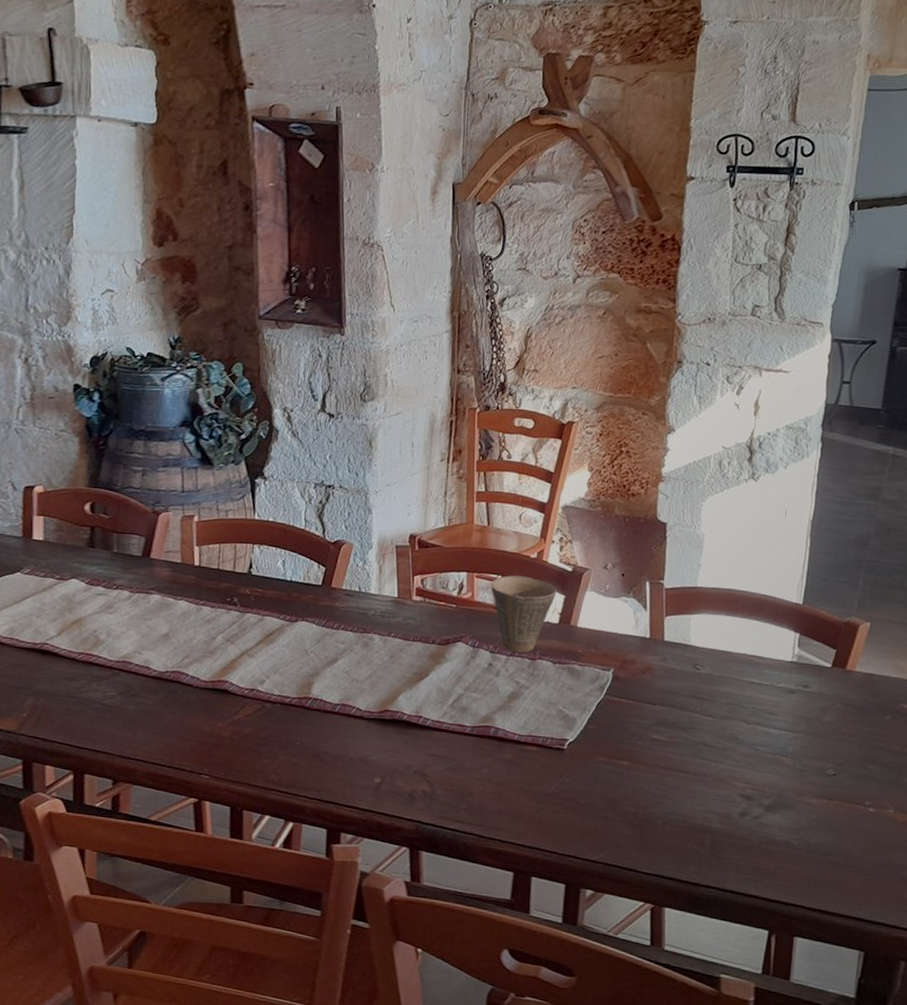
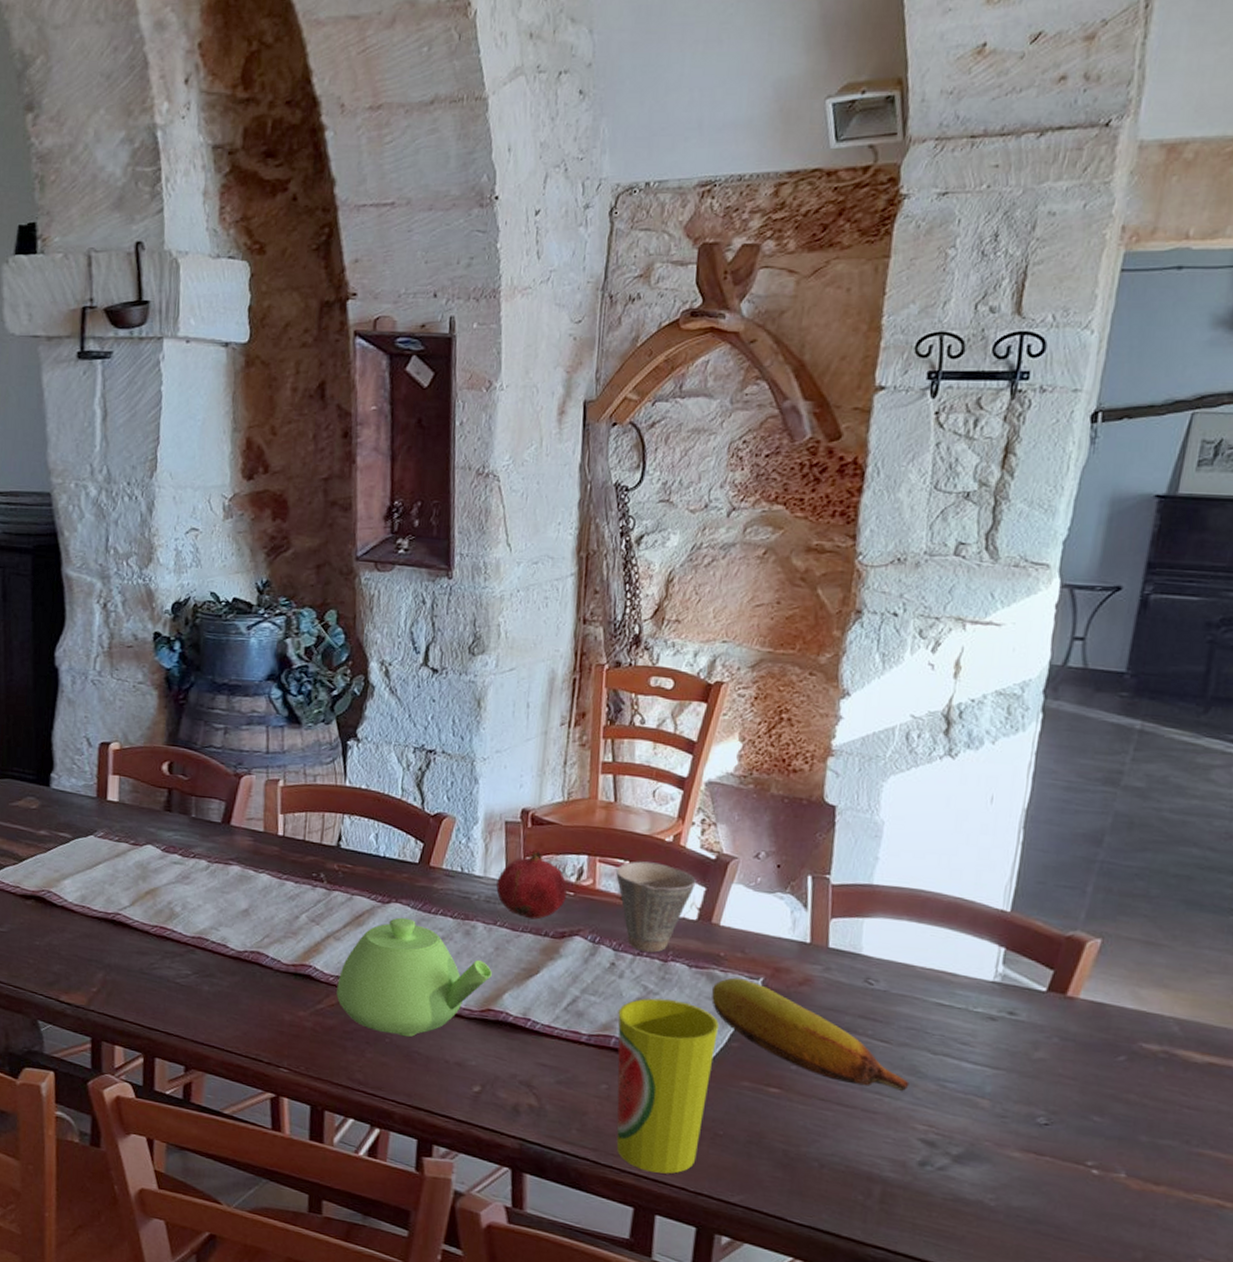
teapot: none [251,634,388,740] -> present [336,917,492,1037]
fruit: none [390,570,450,630] -> present [496,851,567,920]
cup: none [496,692,578,841] -> present [616,998,718,1174]
fruit: none [572,670,730,757] -> present [711,977,910,1092]

